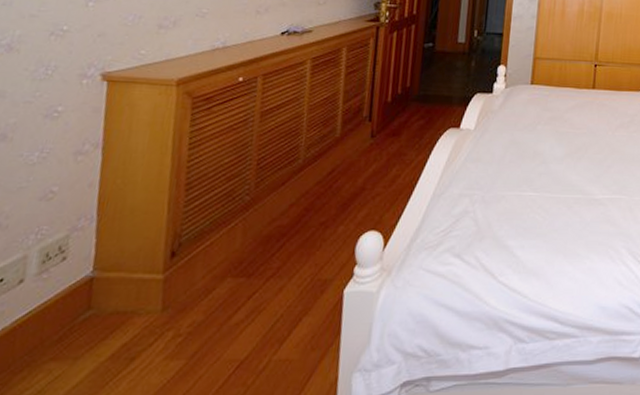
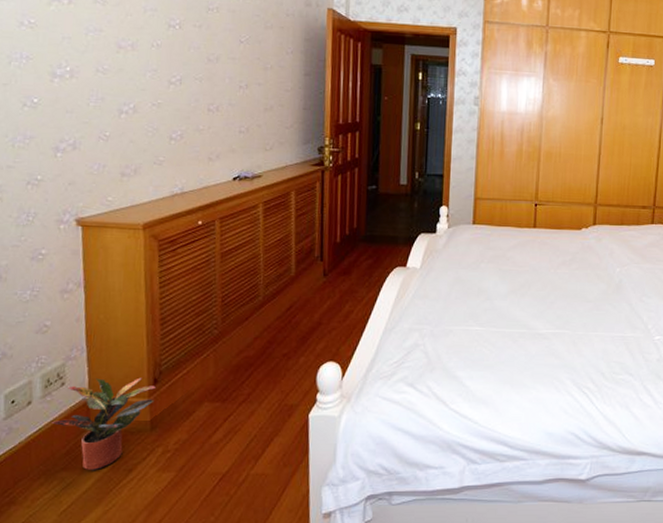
potted plant: none [45,250,174,361] -> present [52,377,157,471]

